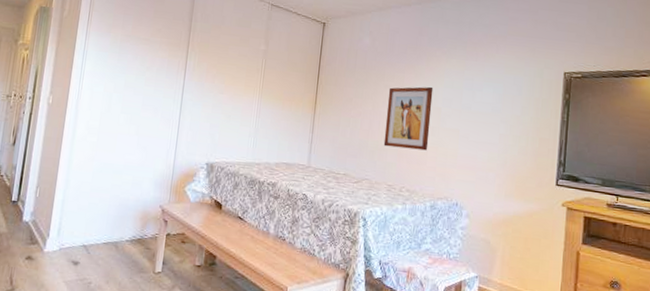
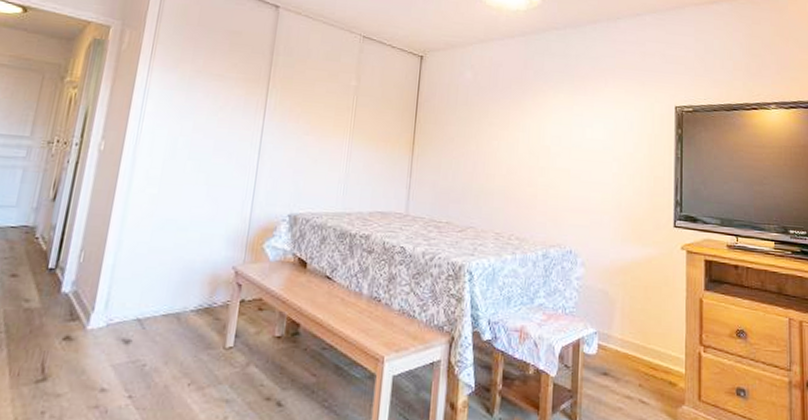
wall art: present [383,86,434,151] -> none [489,123,541,193]

